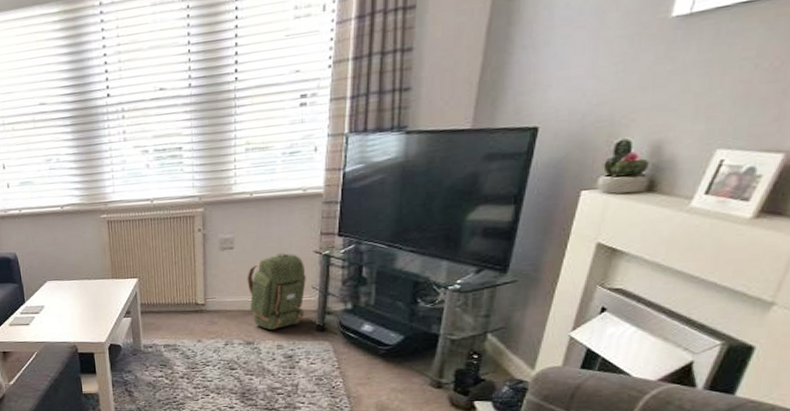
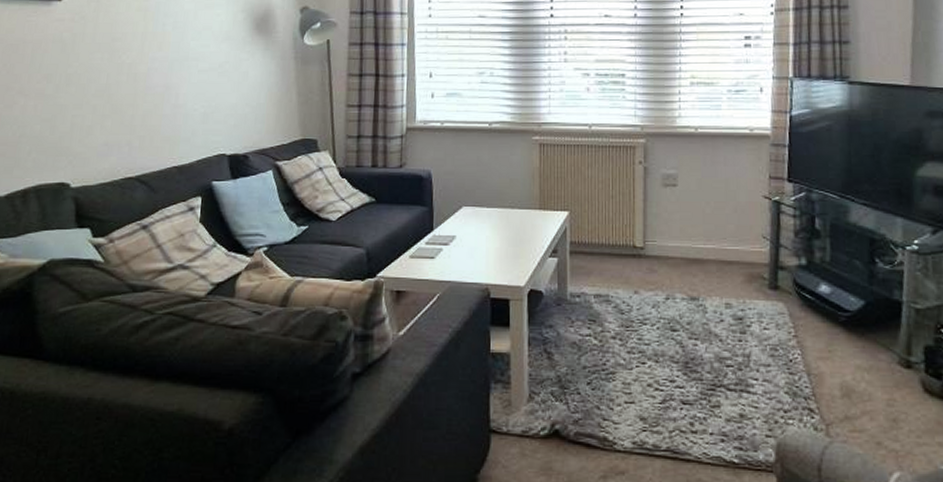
backpack: present [247,253,306,331] -> none [691,195,756,285]

